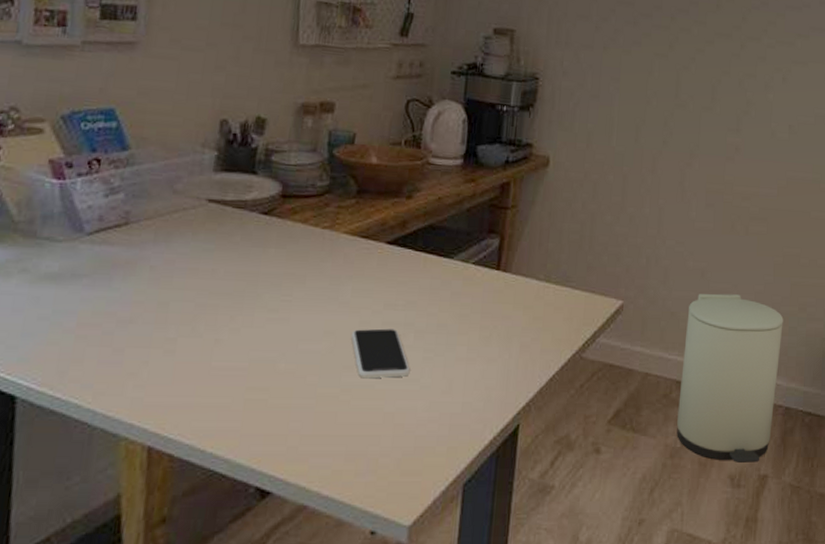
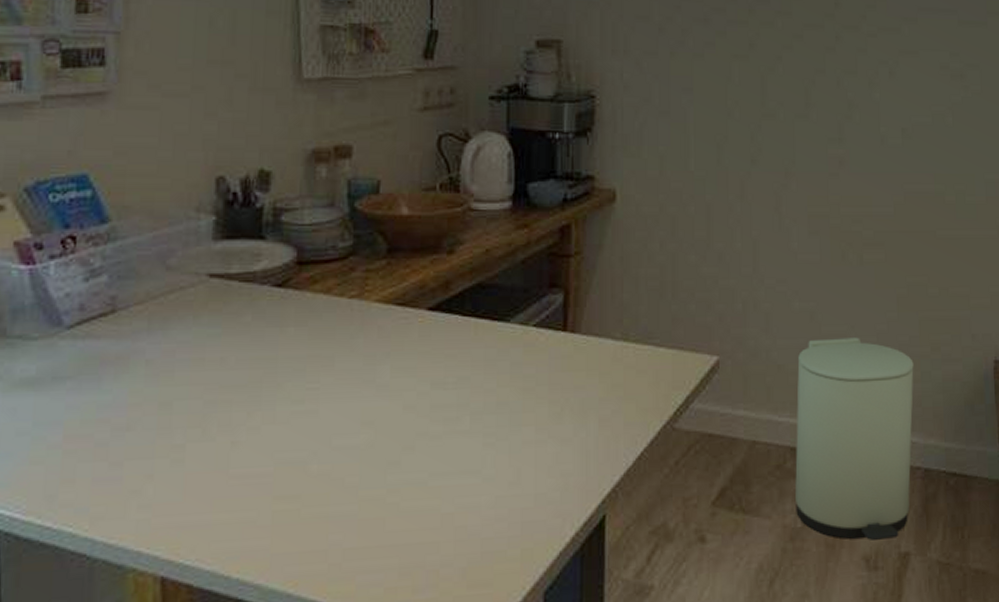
smartphone: present [351,328,410,379] -> none [395,412,469,475]

